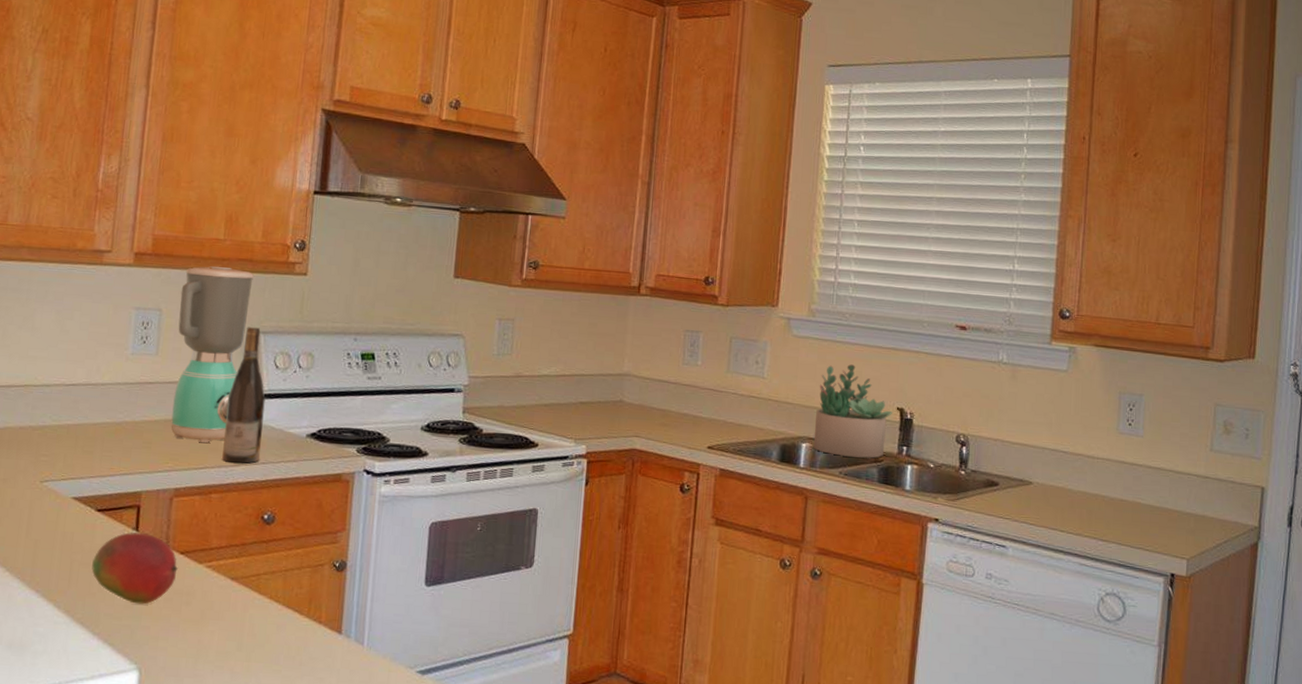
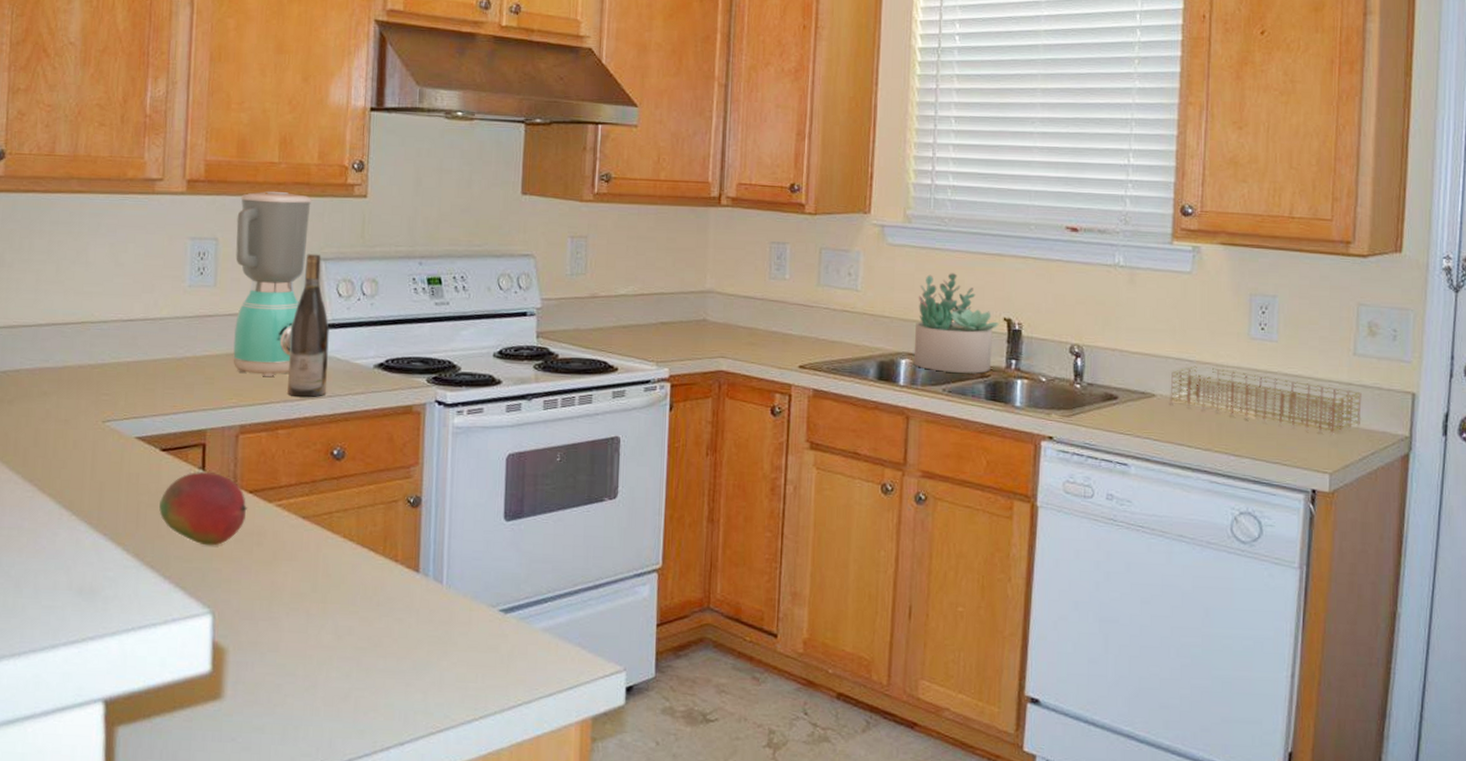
dish rack: none [1044,456,1217,524] -> present [1168,366,1362,436]

